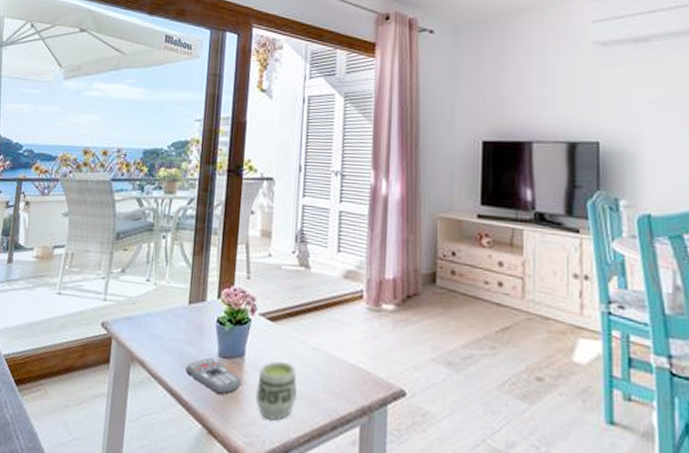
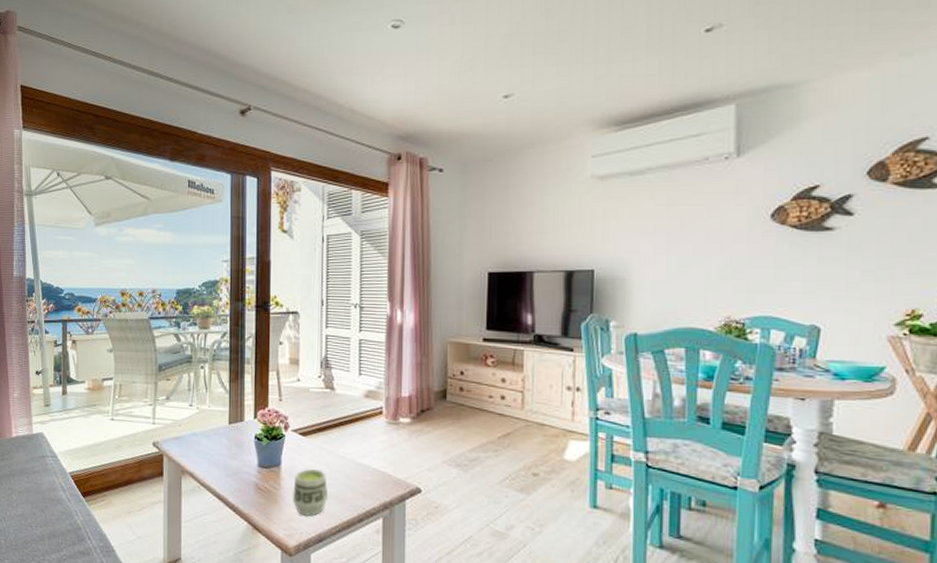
remote control: present [185,358,243,395] -> none [230,468,280,497]

